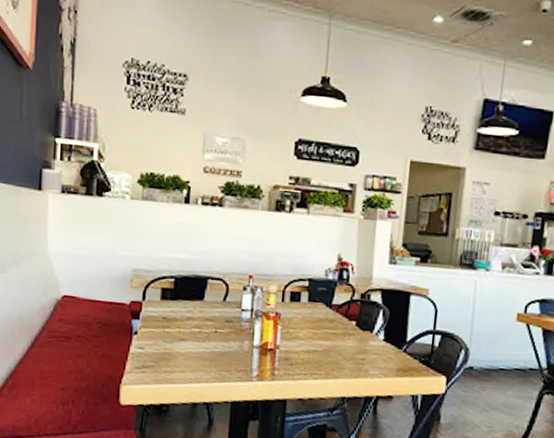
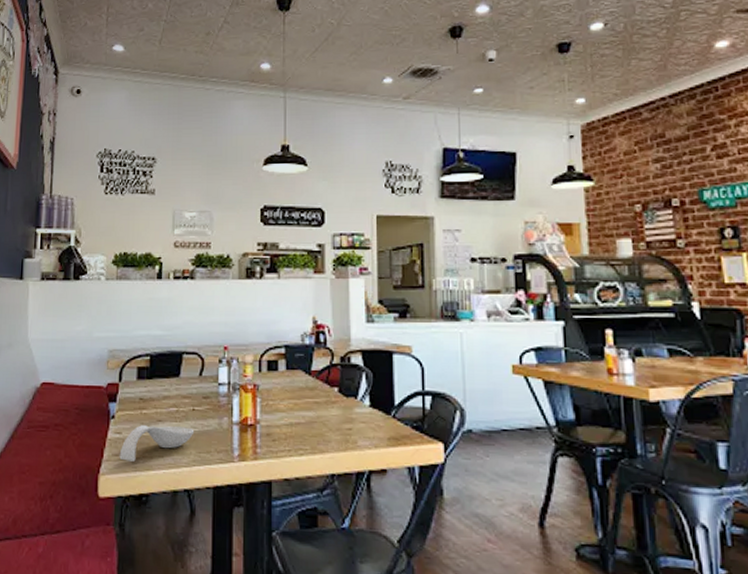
spoon rest: none [141,342,216,375] -> present [119,425,195,462]

